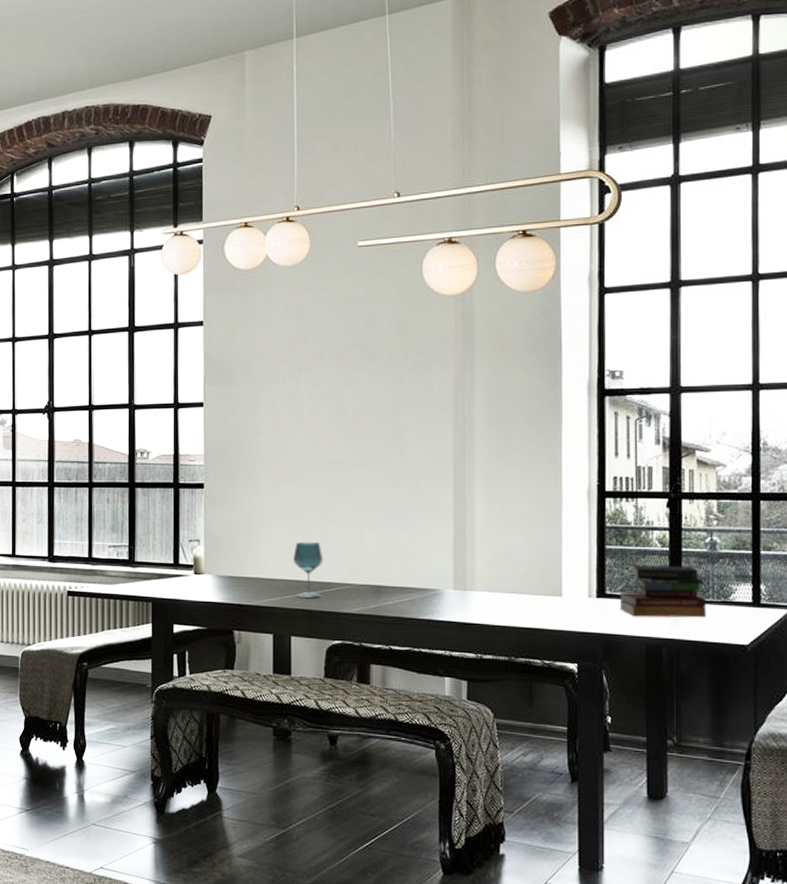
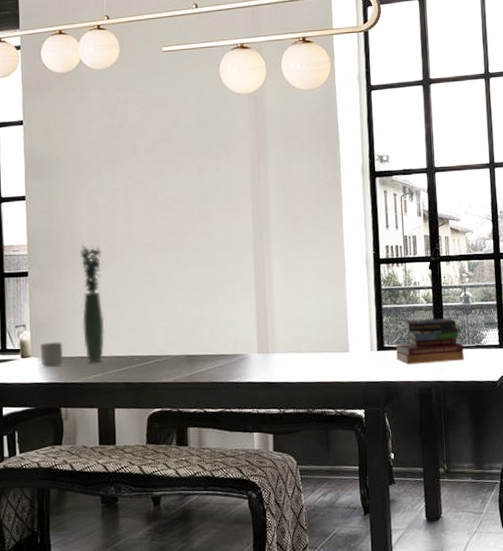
mug: none [214,559,238,587] -> present [40,341,63,368]
vase: none [259,457,284,586] -> present [80,244,105,363]
wine glass: present [293,541,324,598] -> none [114,319,142,372]

